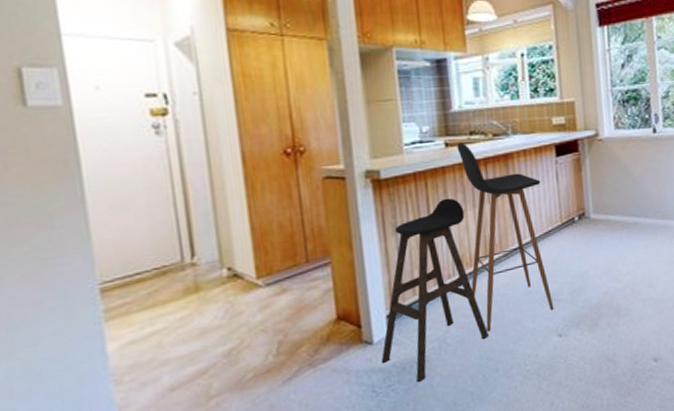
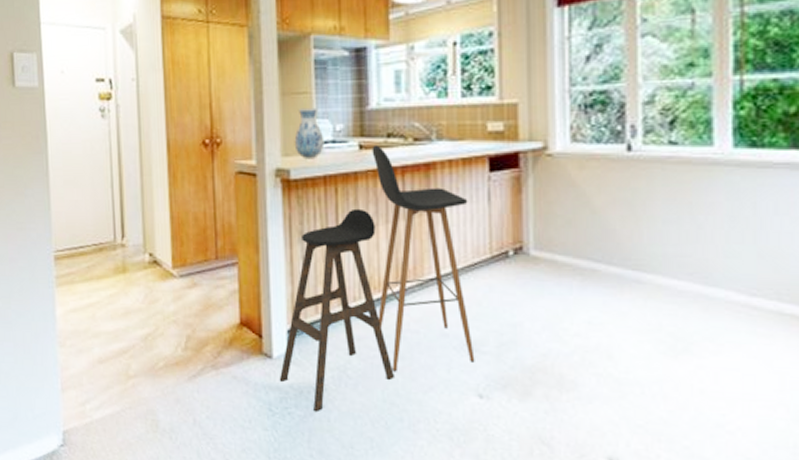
vase: none [382,112,413,160] -> present [294,107,325,160]

